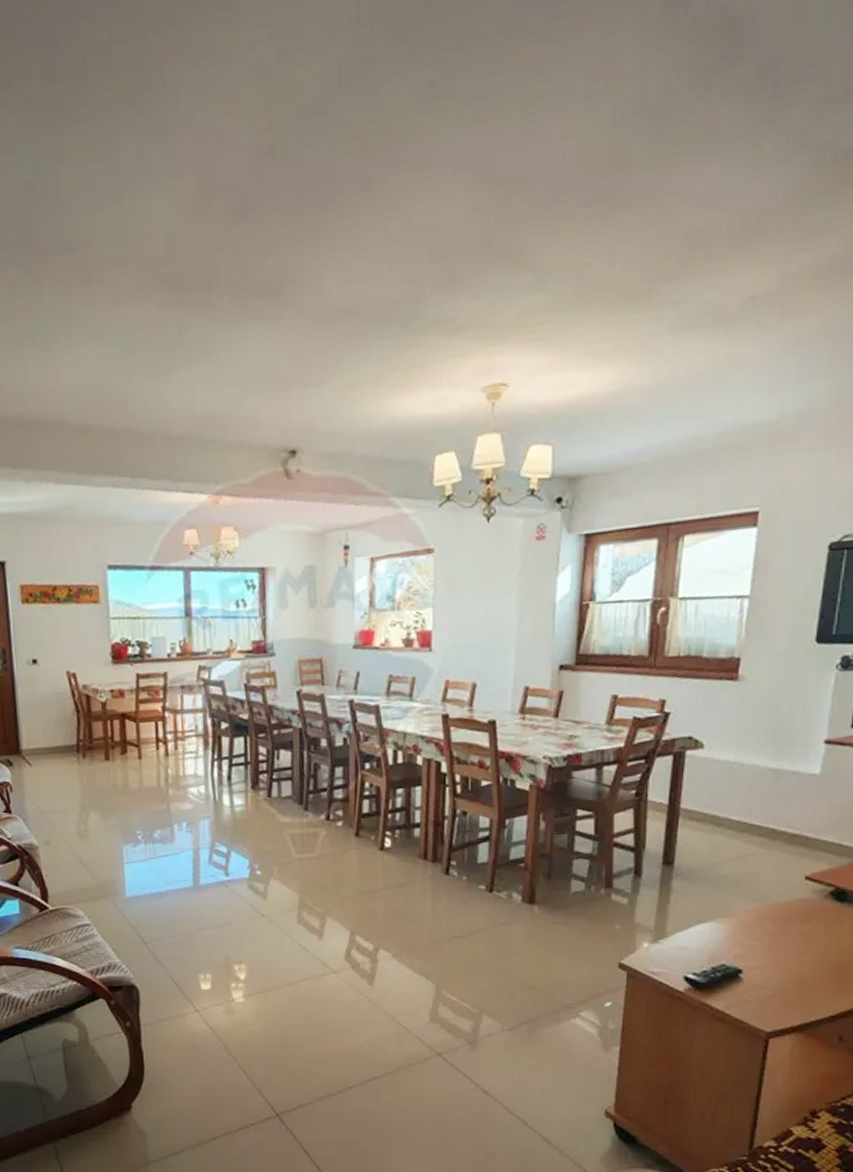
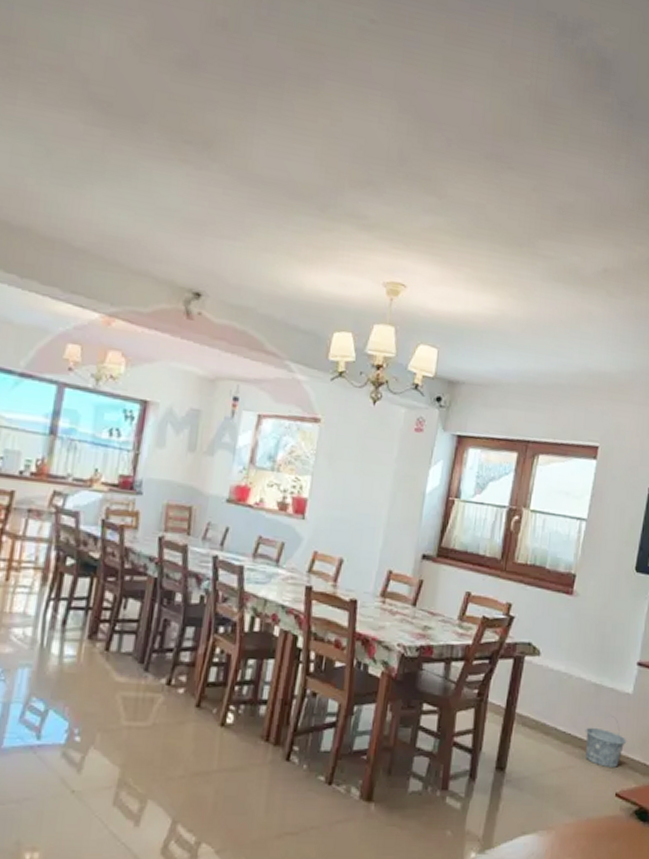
bucket: none [763,798,816,852] -> present [585,714,627,767]

